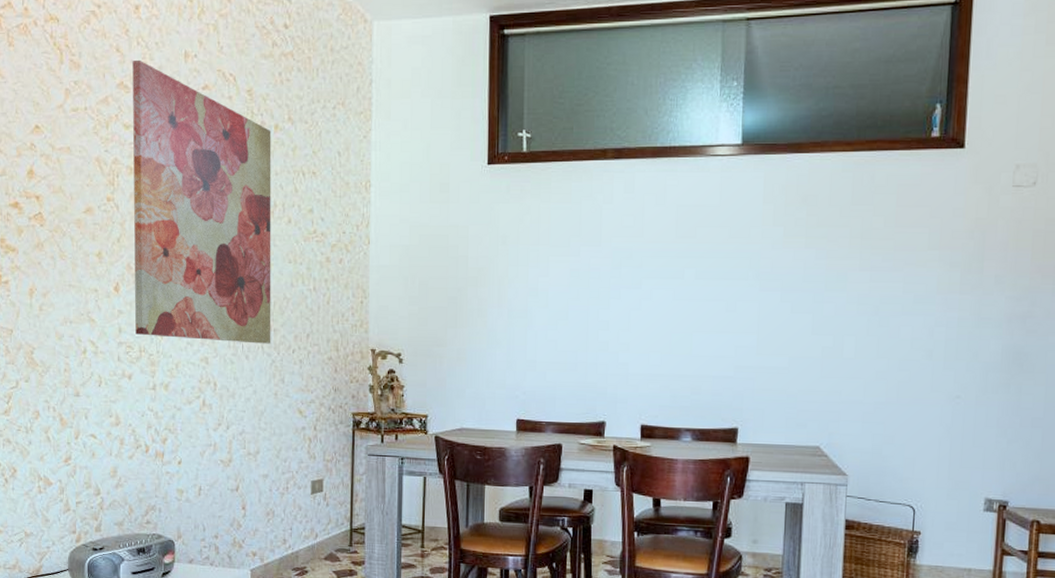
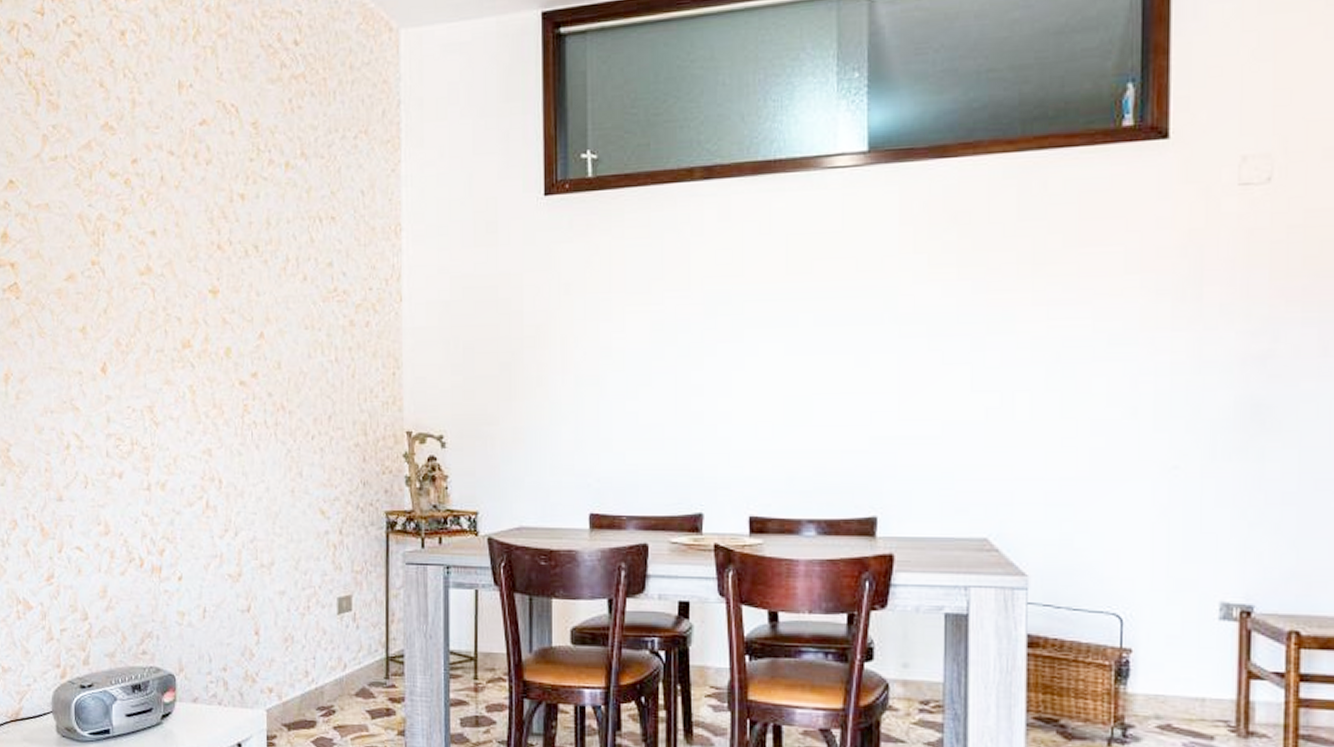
wall art: present [132,59,271,344] -> none [118,94,286,430]

